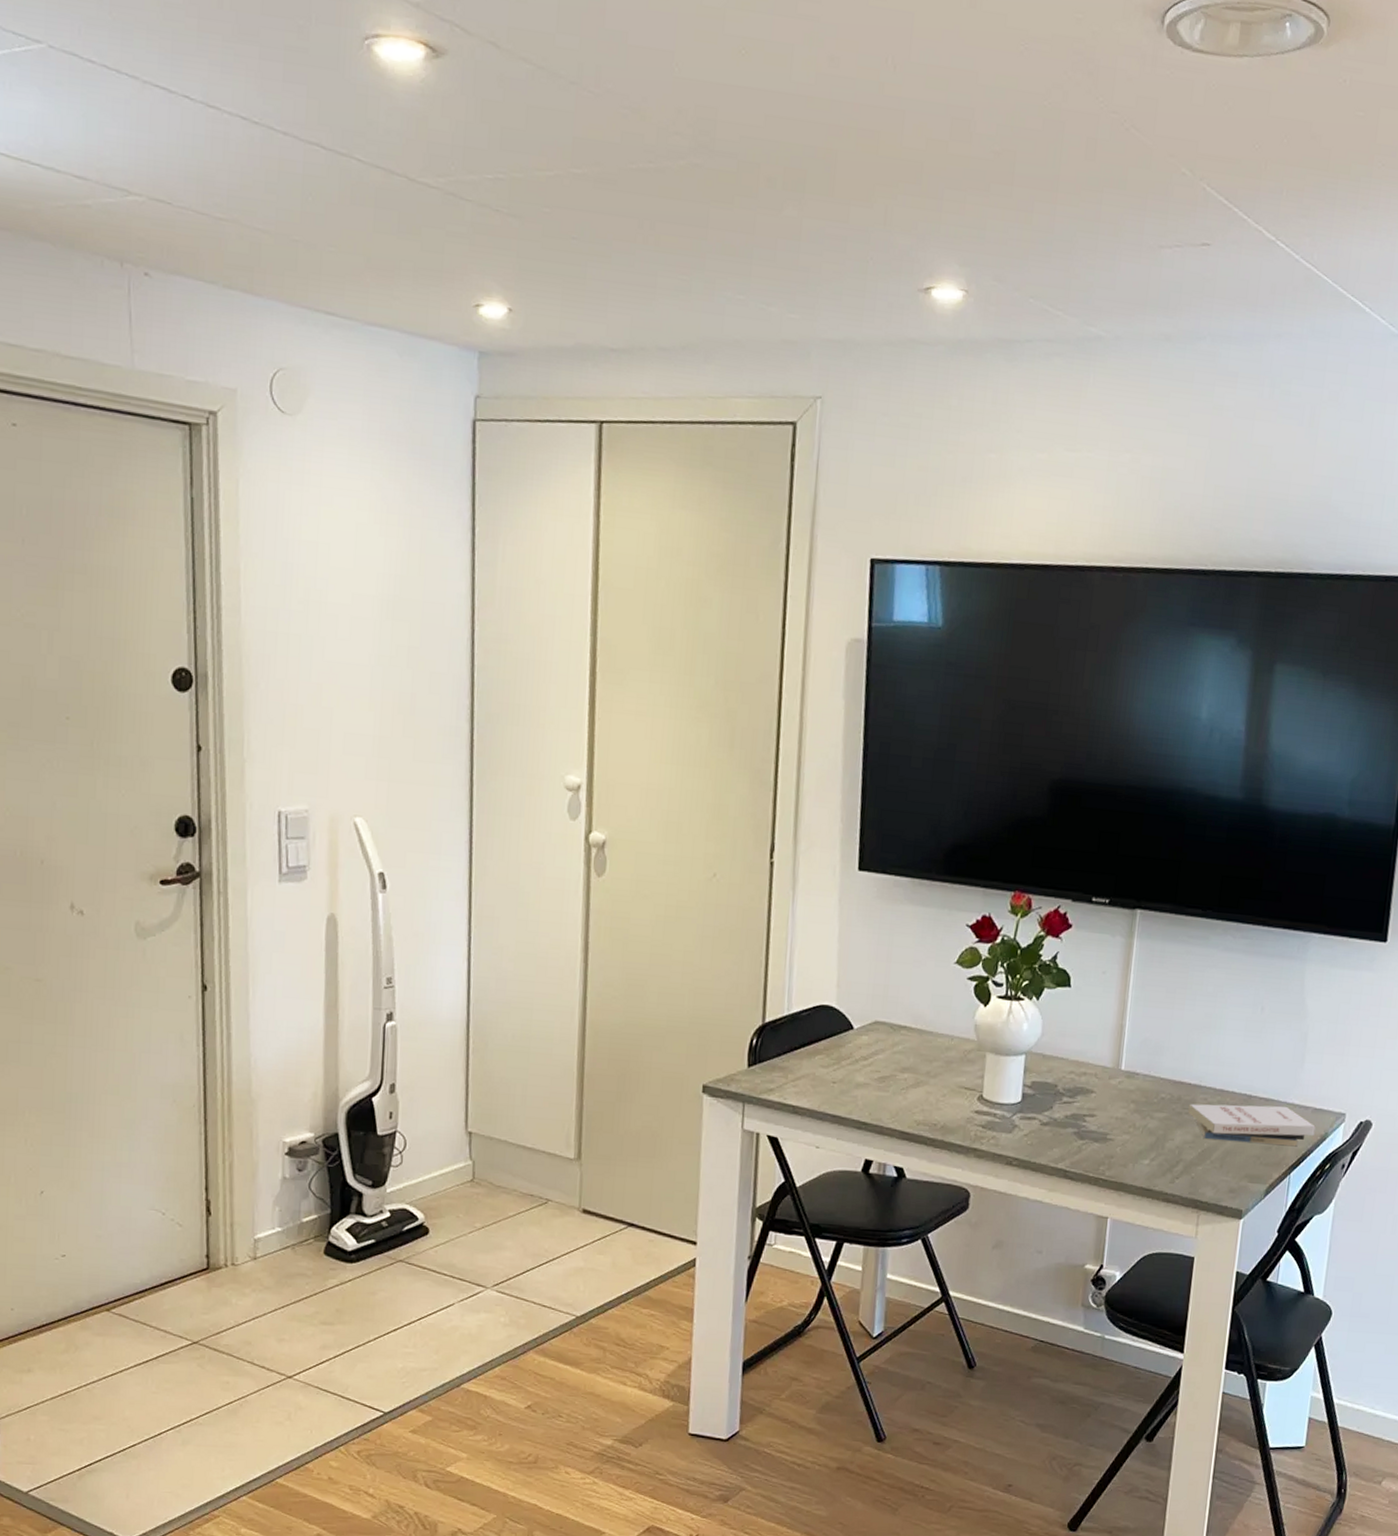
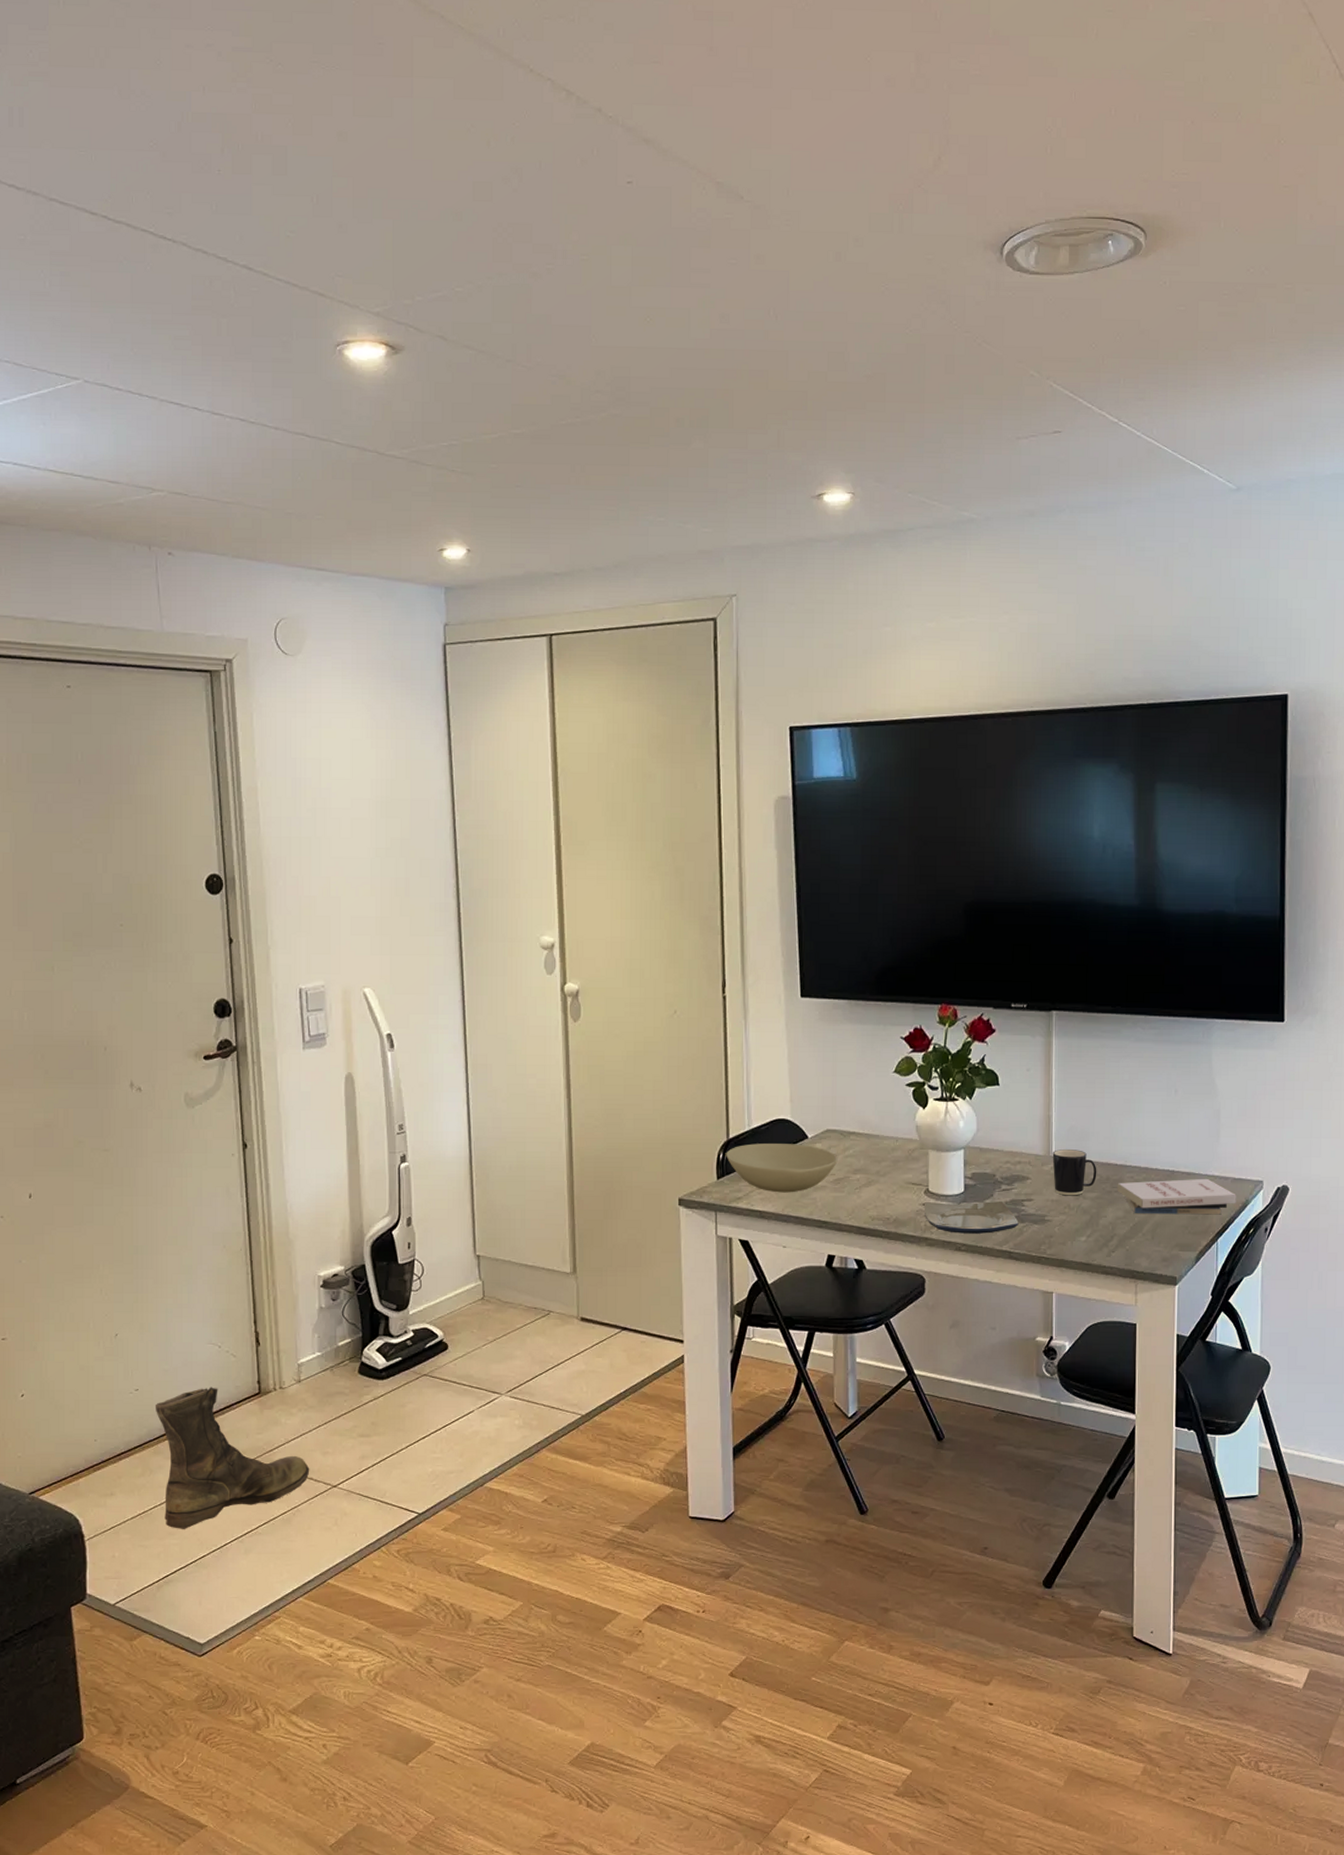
boot: none [84,1258,262,1414] -> present [155,1387,310,1529]
bowl: none [760,1030,885,1088] -> present [726,1143,838,1193]
plate: none [975,1110,1078,1149] -> present [923,1201,1019,1234]
mug: none [1120,1063,1169,1115] -> present [1052,1149,1097,1196]

